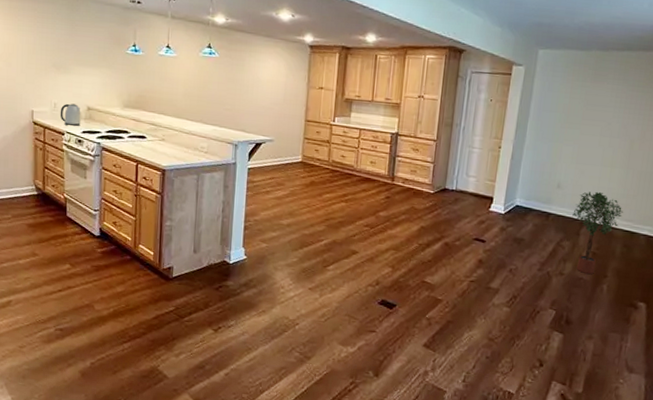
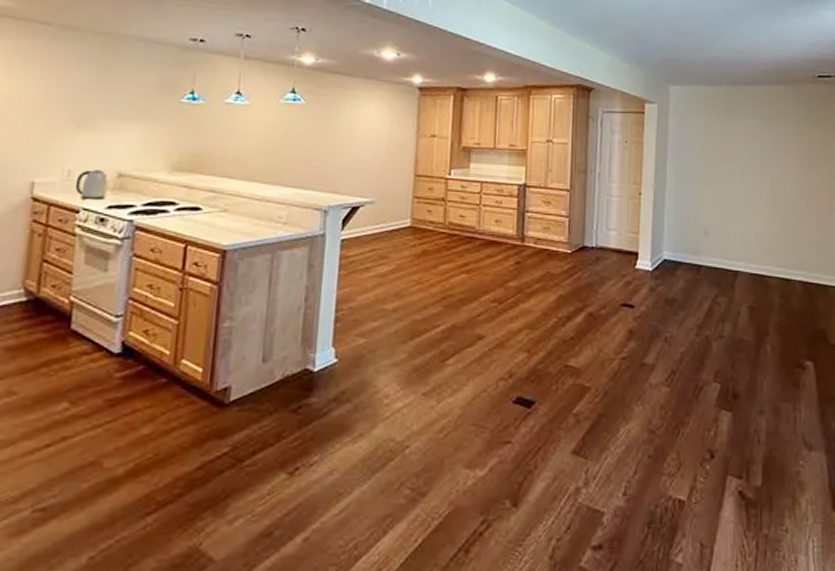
potted tree: present [572,191,624,274] -> none [724,236,776,333]

